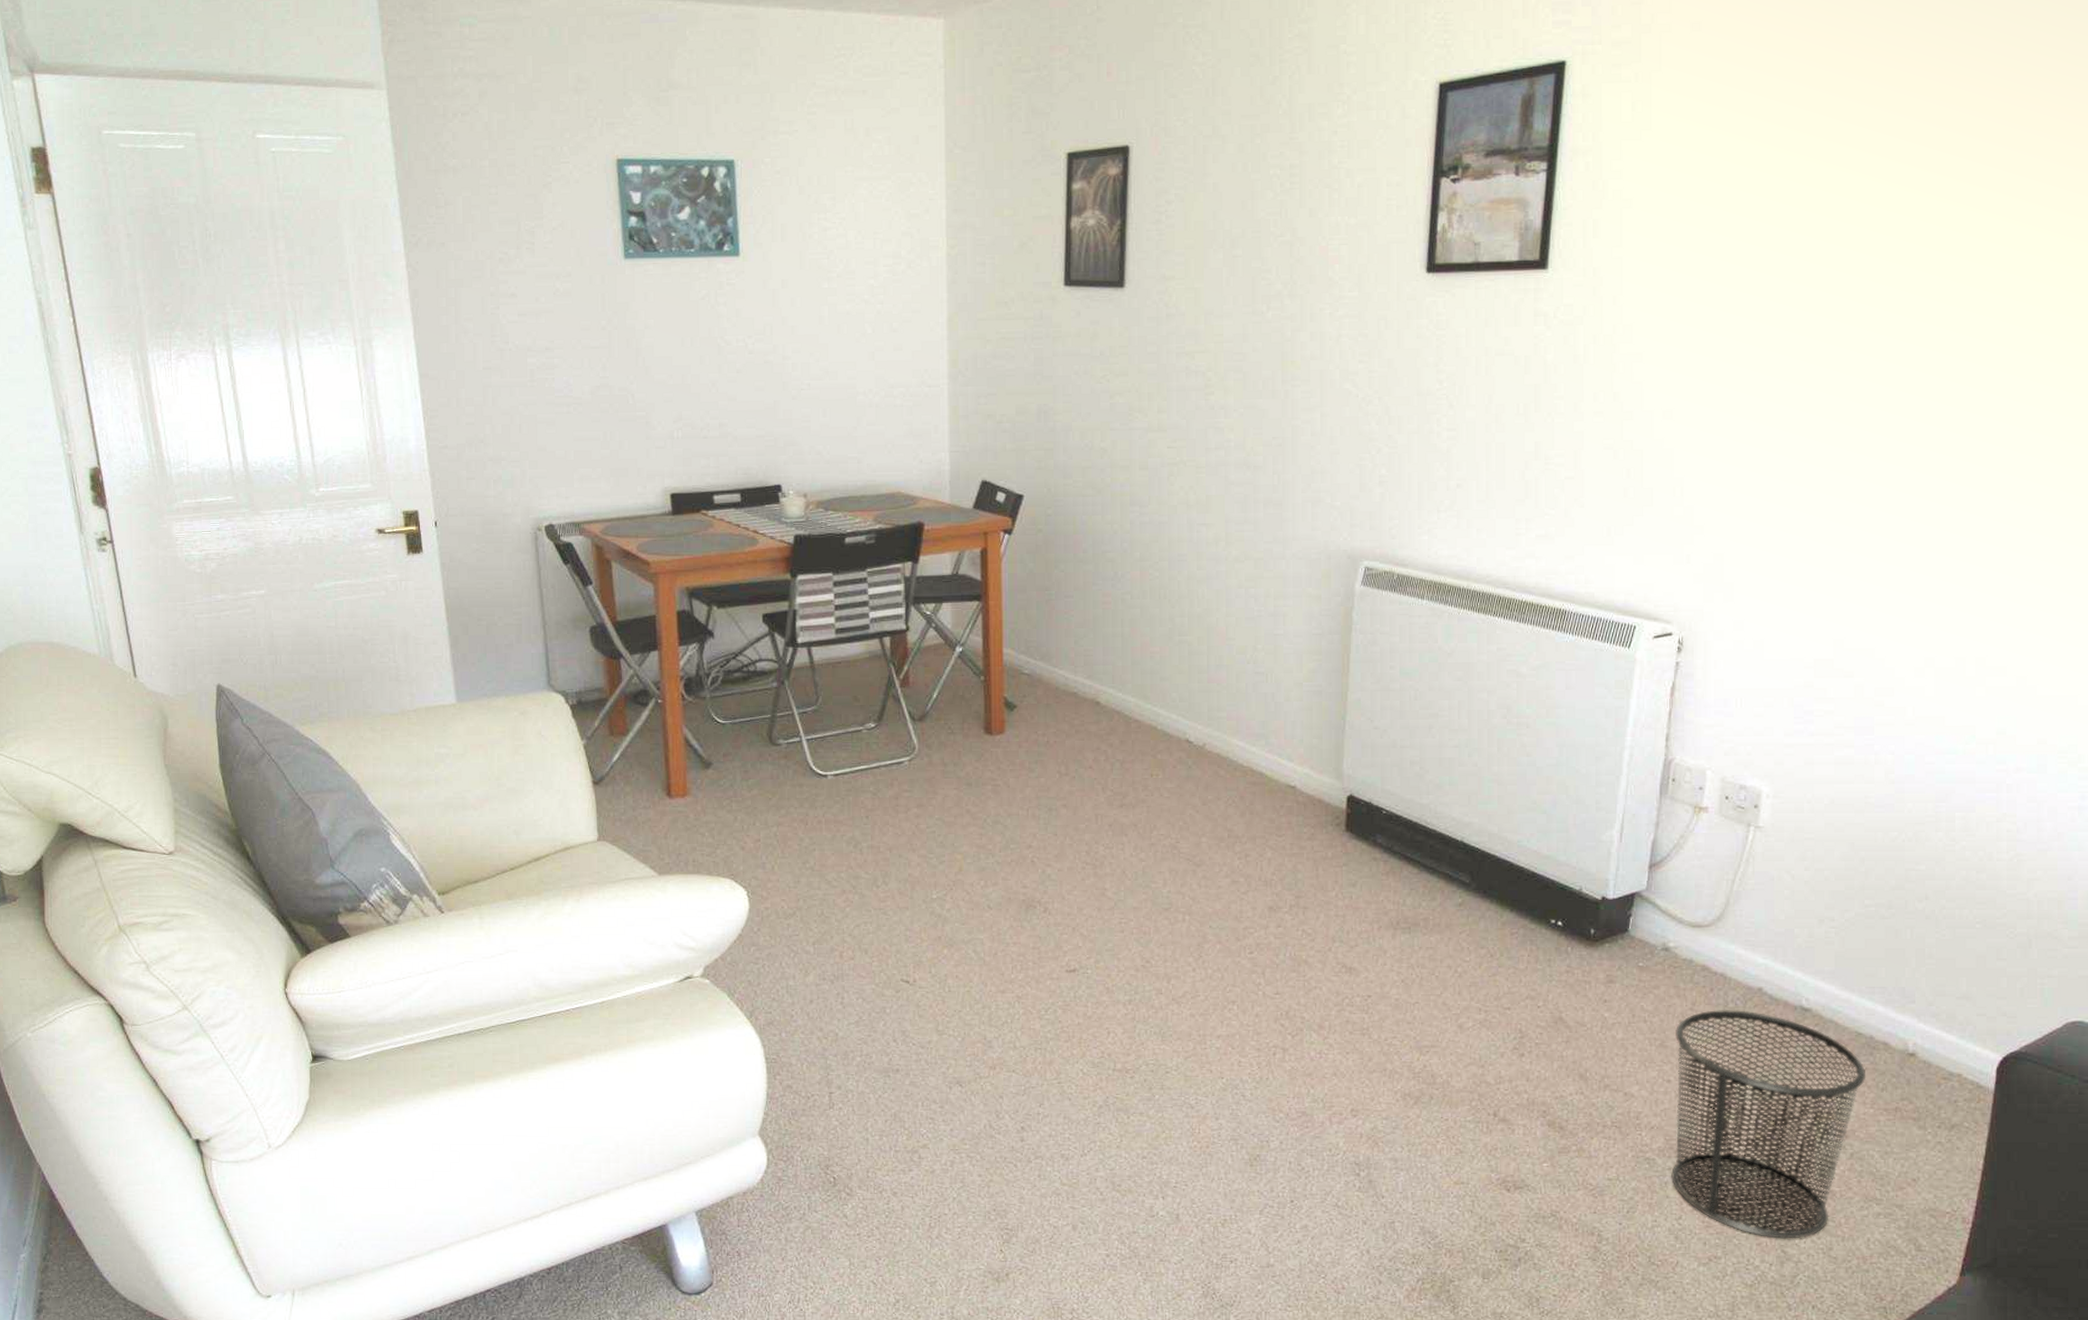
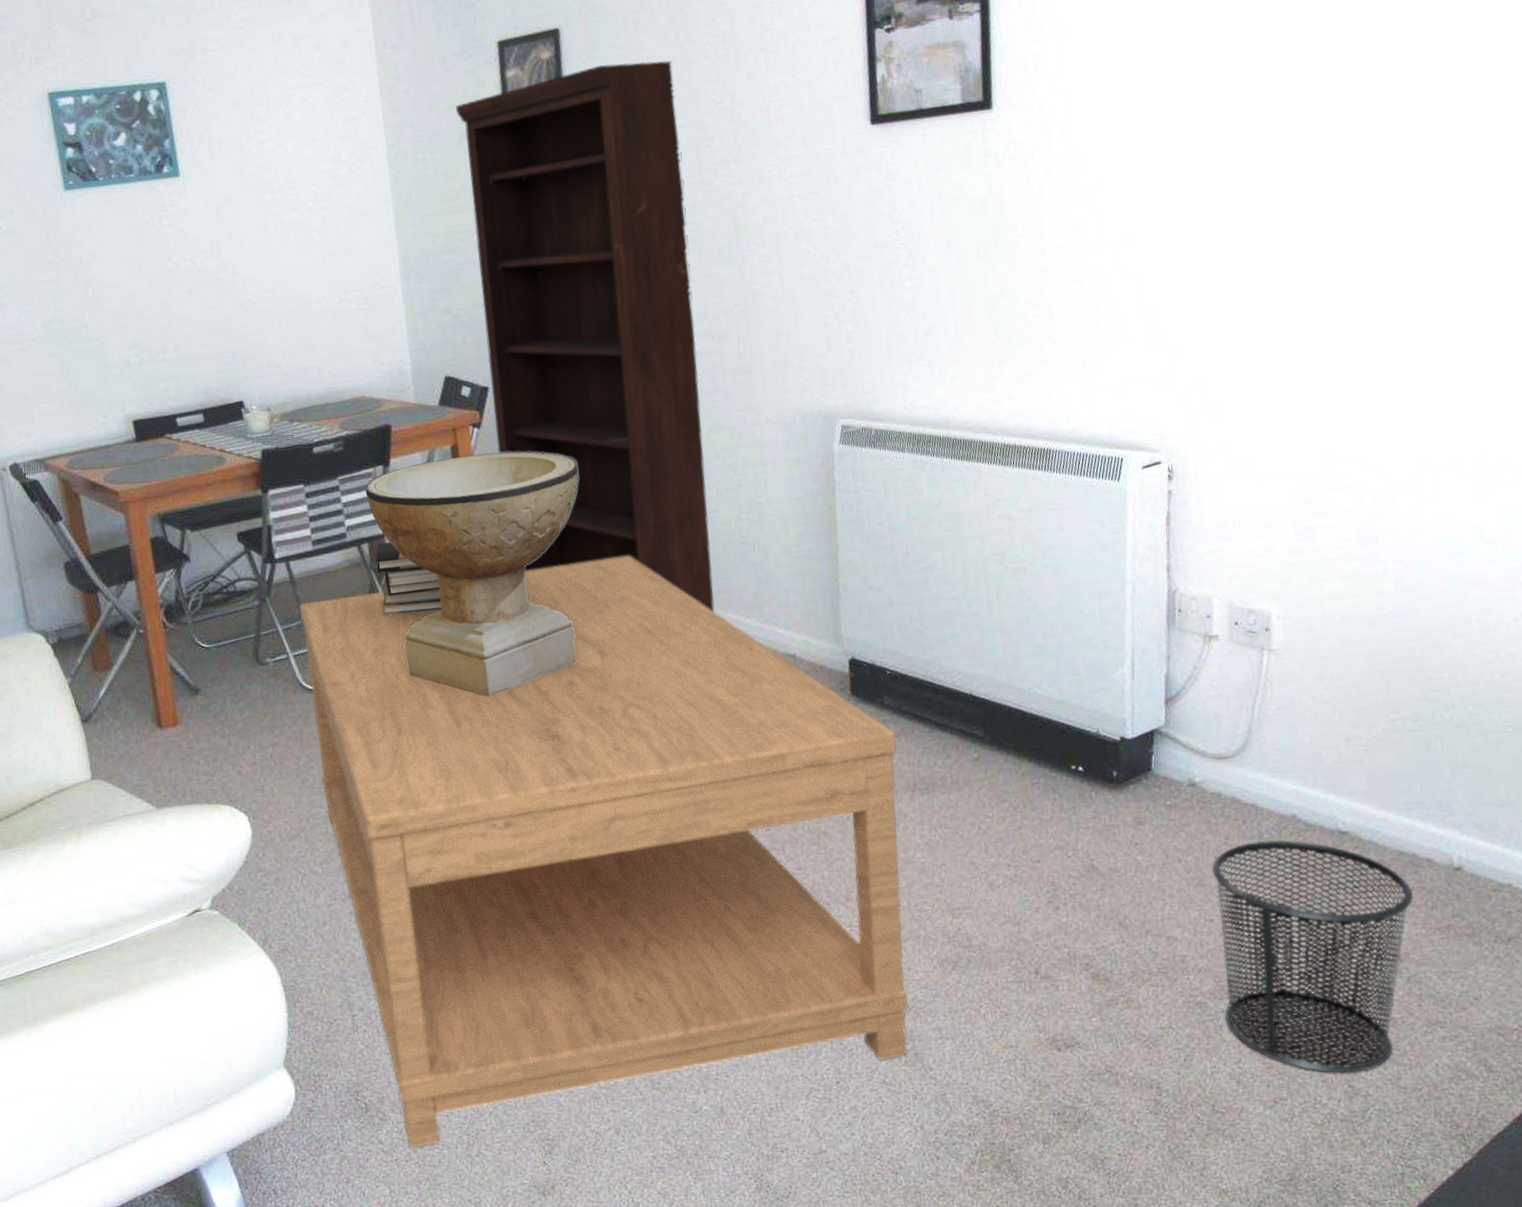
coffee table: none [817,673,1385,1224] -> present [300,555,909,1147]
decorative bowl: none [892,560,1103,799] -> present [365,452,578,698]
book stack: none [895,637,956,709] -> present [375,542,443,615]
bookshelf: none [1019,187,1238,737] -> present [456,60,715,613]

